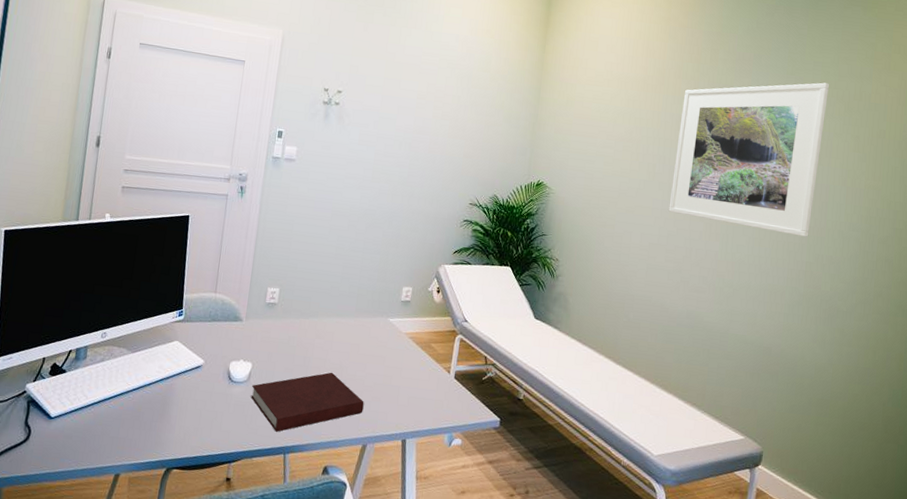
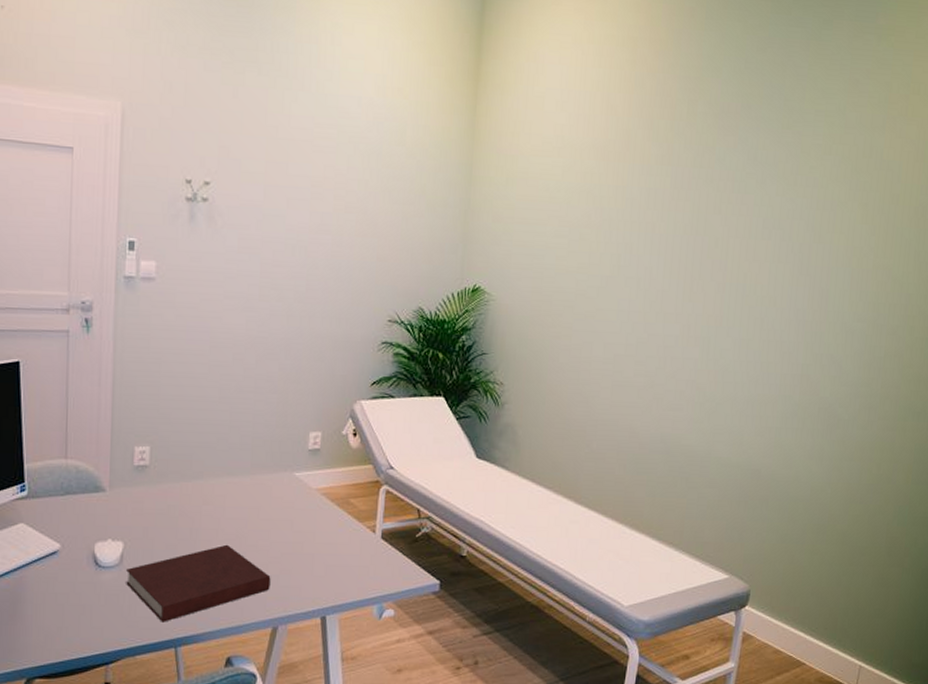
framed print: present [668,82,829,237] -> none [637,137,833,333]

